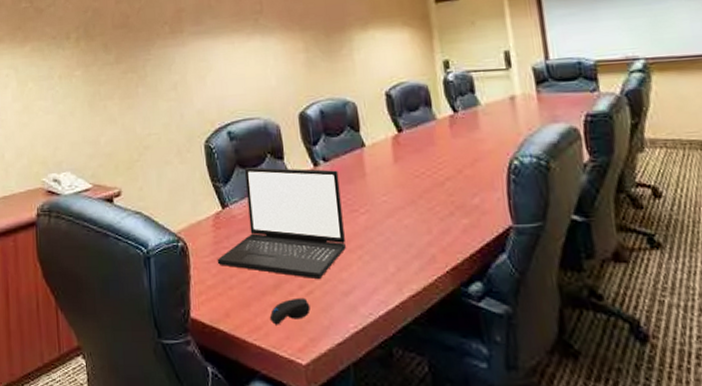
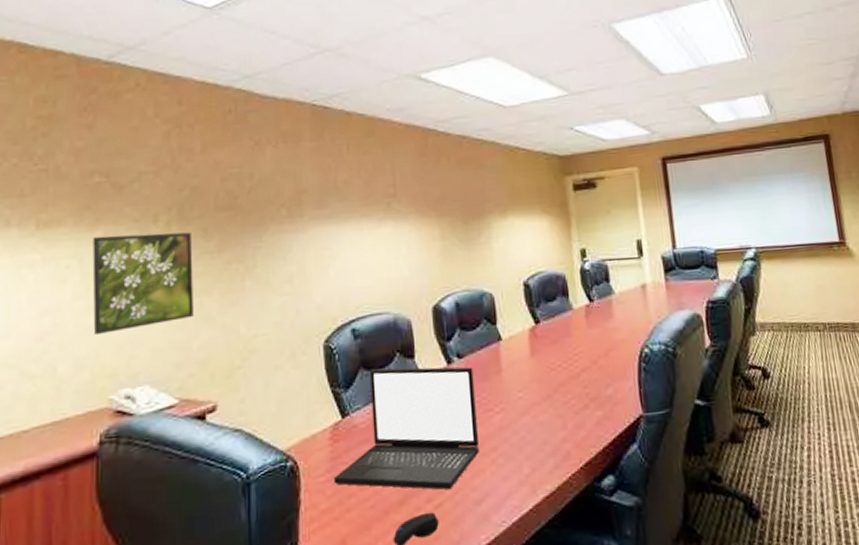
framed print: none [24,47,100,130] -> present [92,232,193,336]

